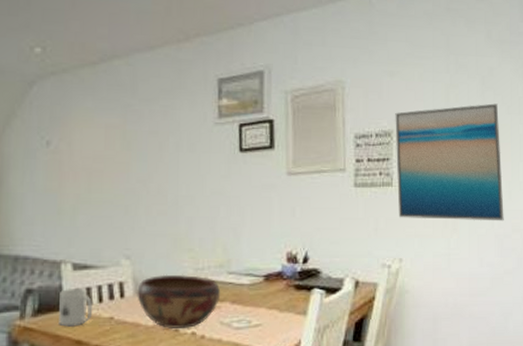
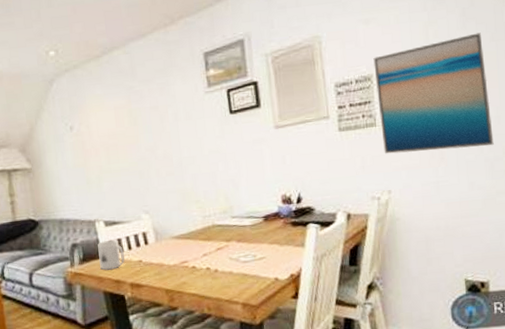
decorative bowl: present [136,274,221,330] -> none [157,221,228,267]

